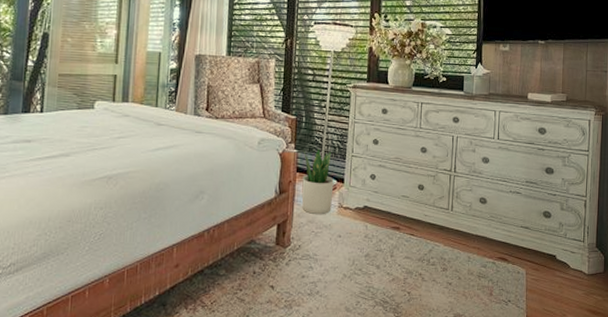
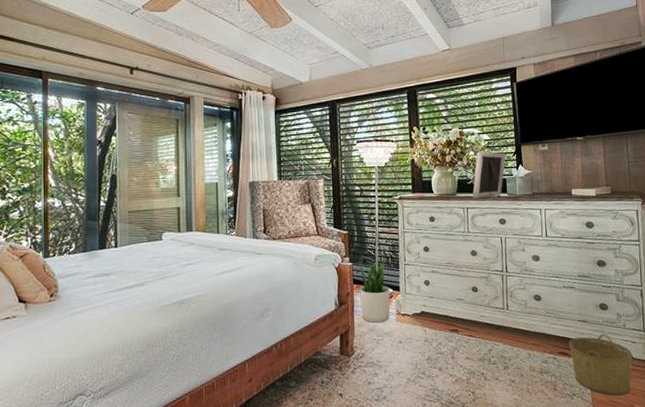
picture frame: none [428,45,466,95] -> present [472,151,506,199]
basket: none [509,242,571,305] -> present [569,334,633,396]

